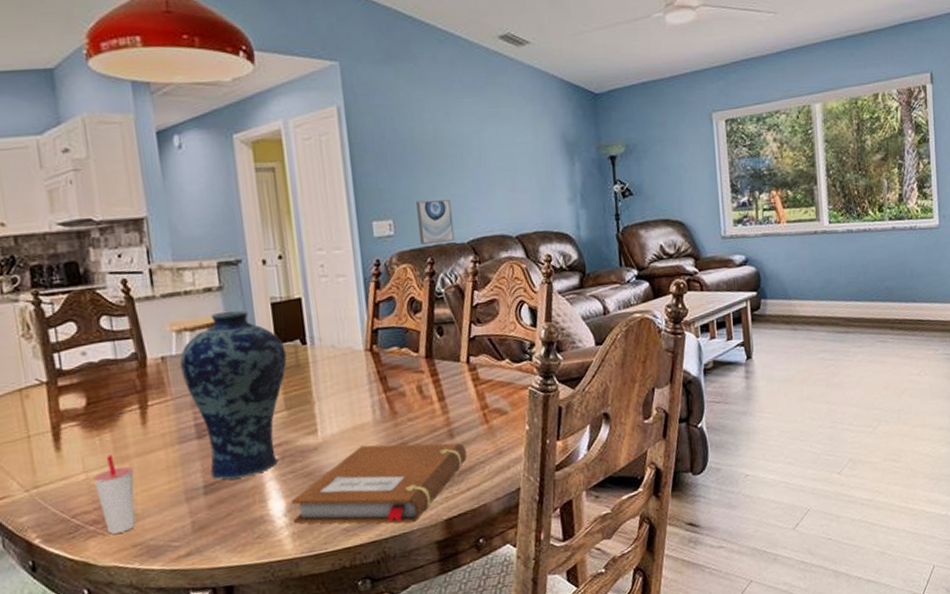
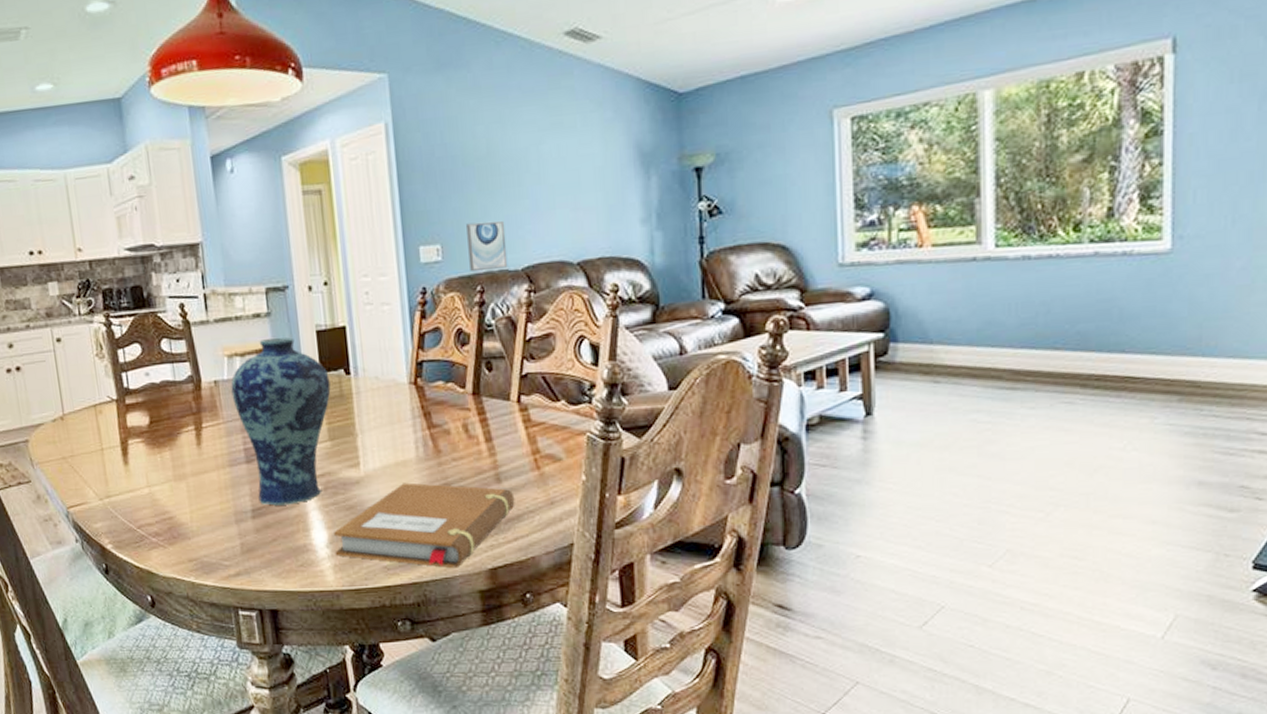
cup: present [92,454,135,534] -> none [154,472,191,547]

